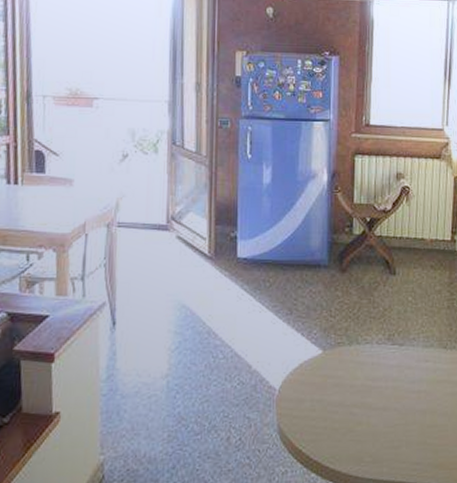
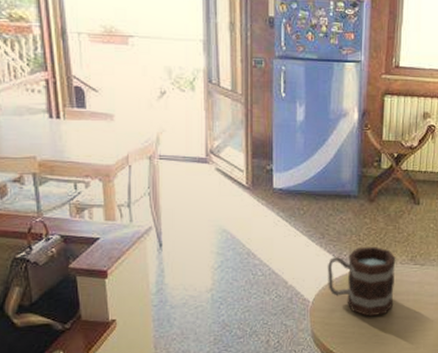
mug: none [295,323,371,408] -> present [327,246,396,317]

